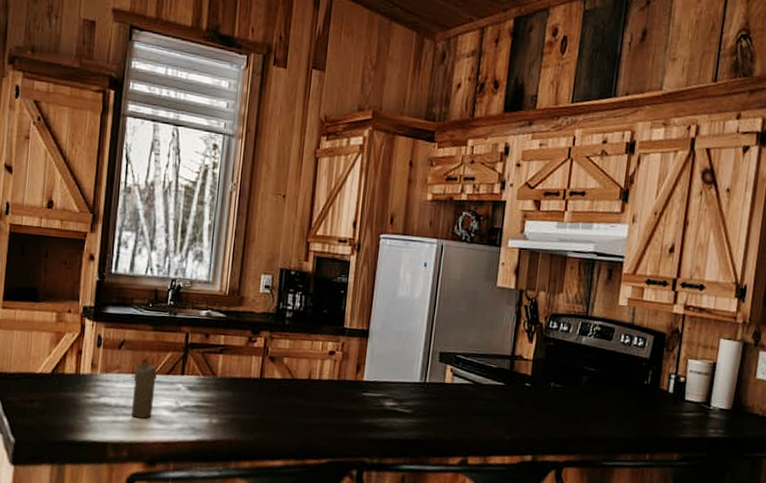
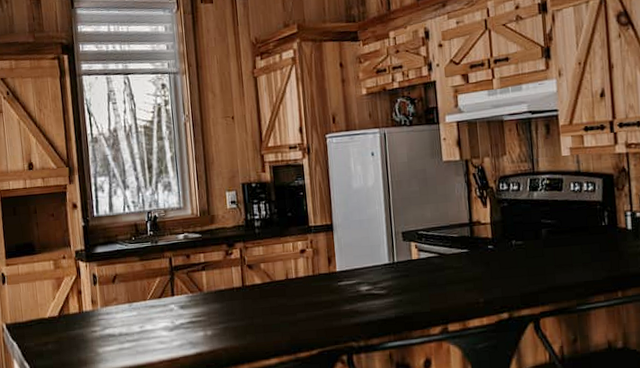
candle: present [132,355,157,418] -> none [130,284,153,342]

